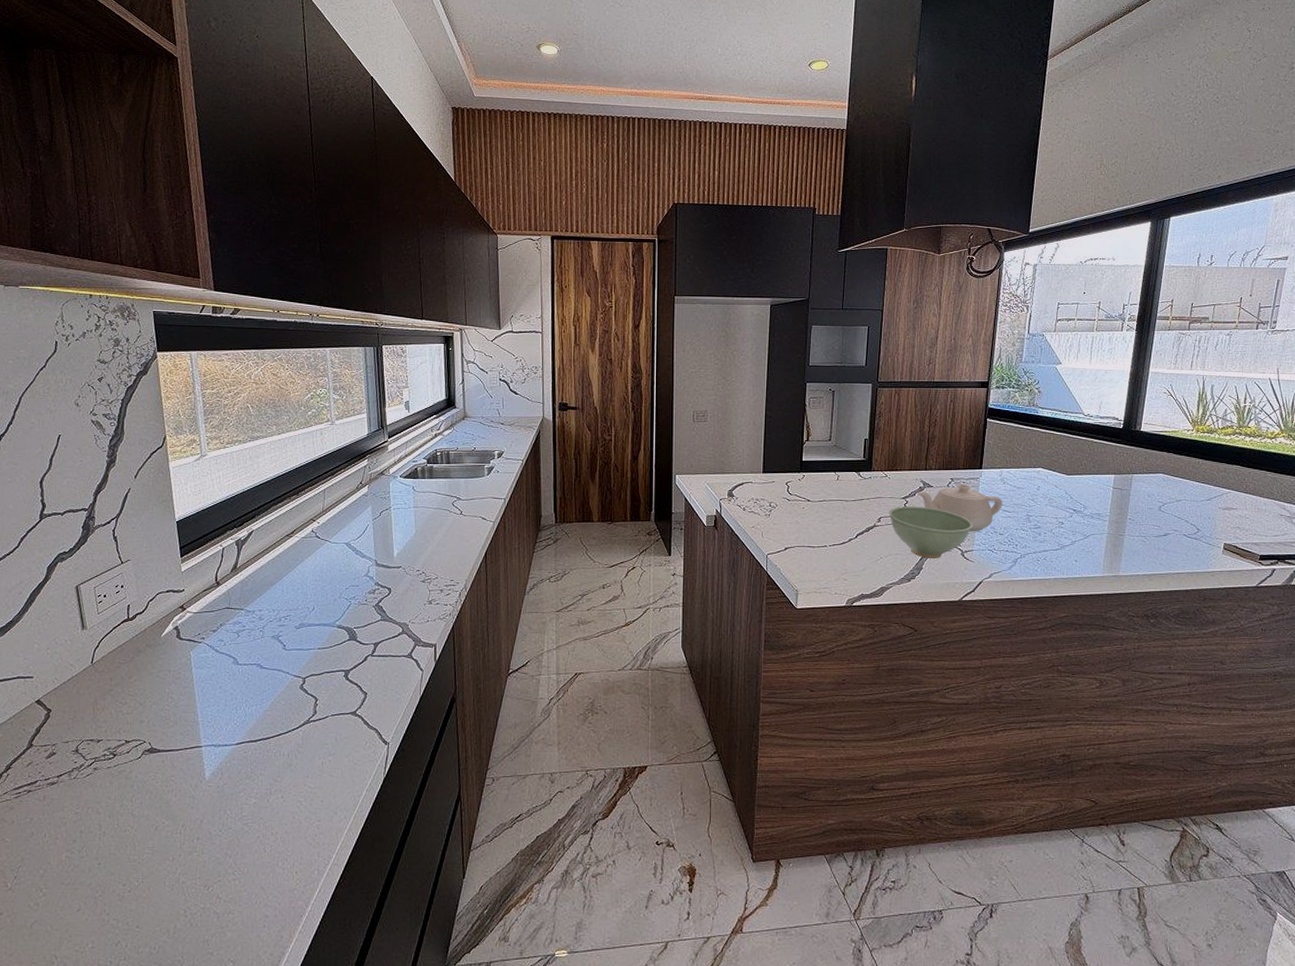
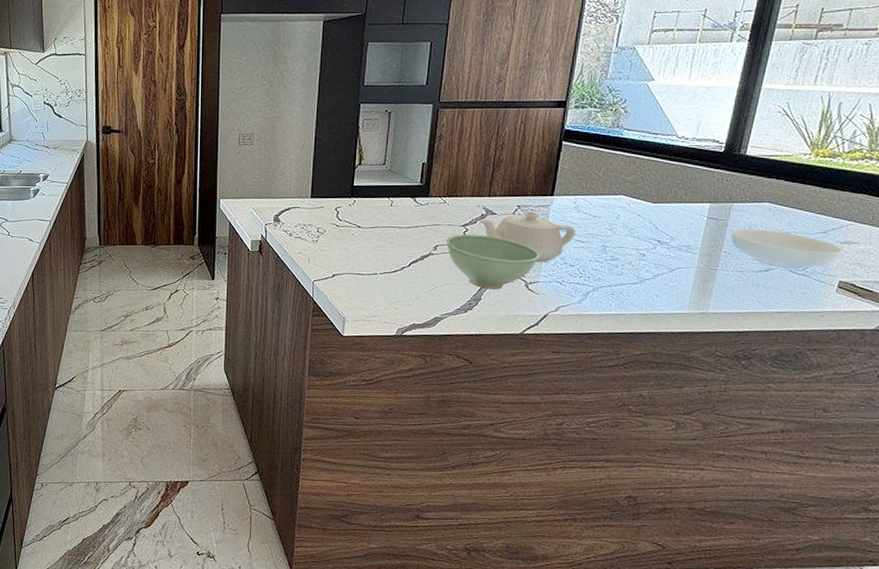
bowl: none [1133,497,1226,534] -> present [730,229,844,270]

